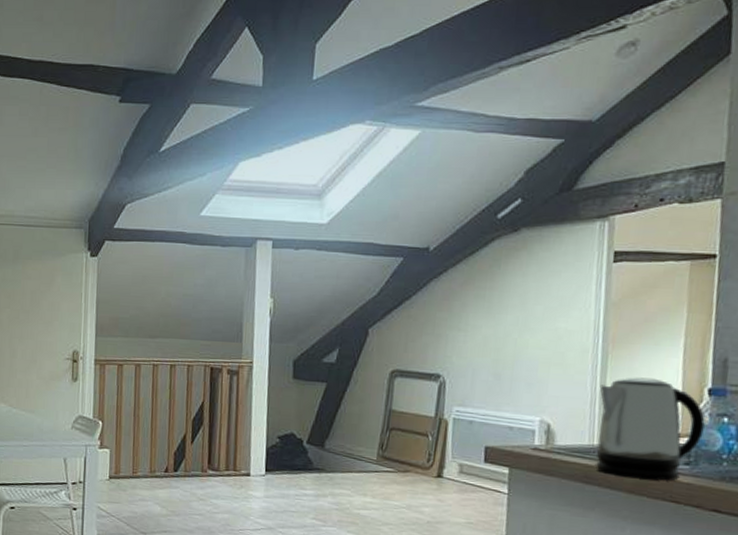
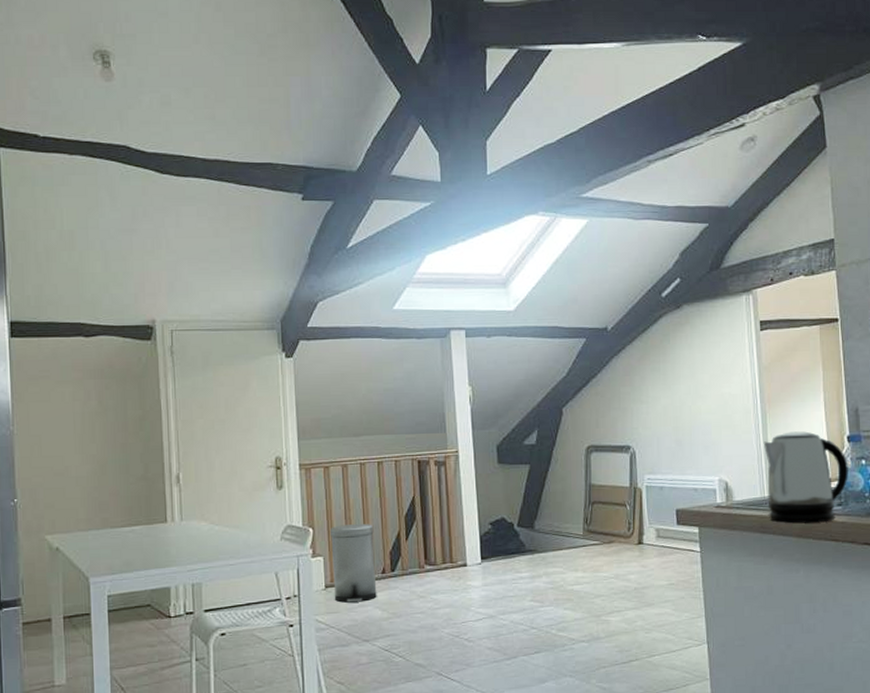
pedal bin: none [116,421,161,497] -> present [331,523,377,603]

